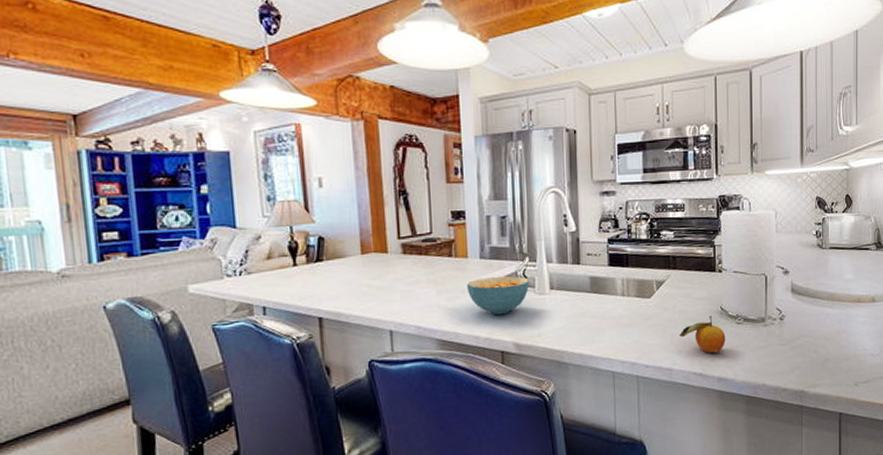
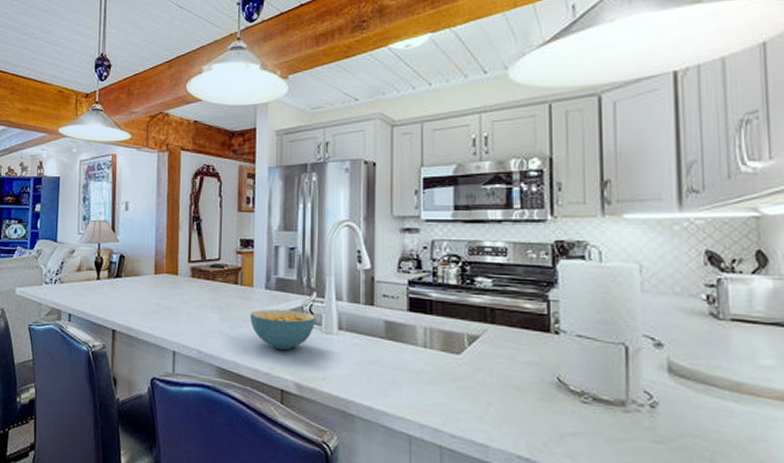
fruit: present [678,315,726,354] -> none [497,386,565,437]

